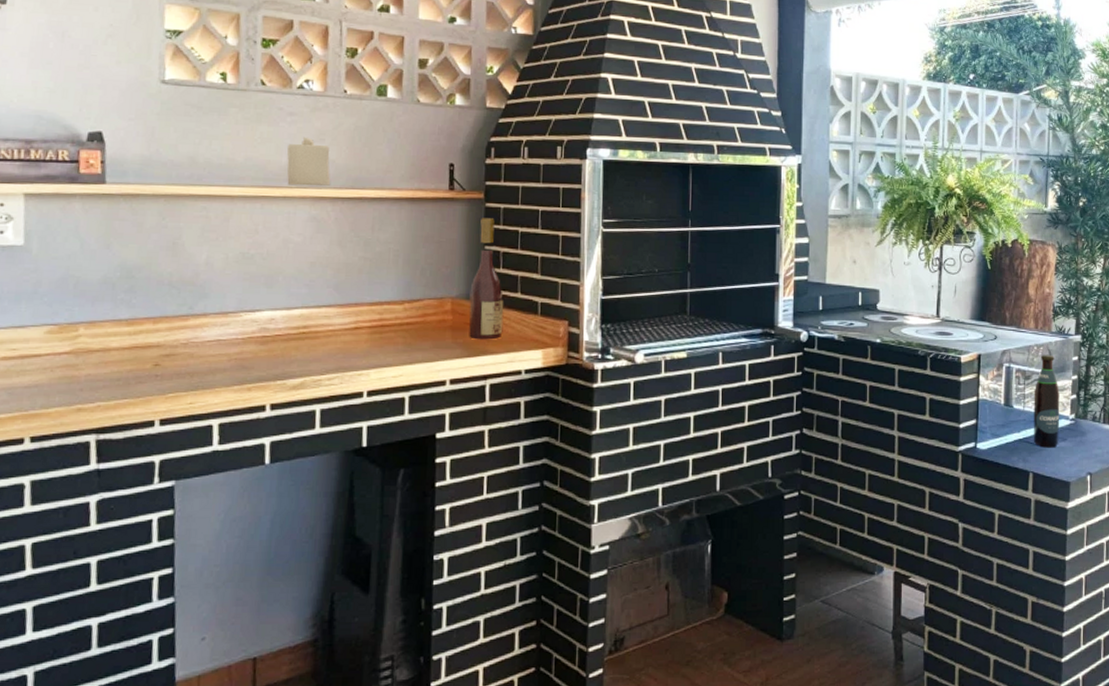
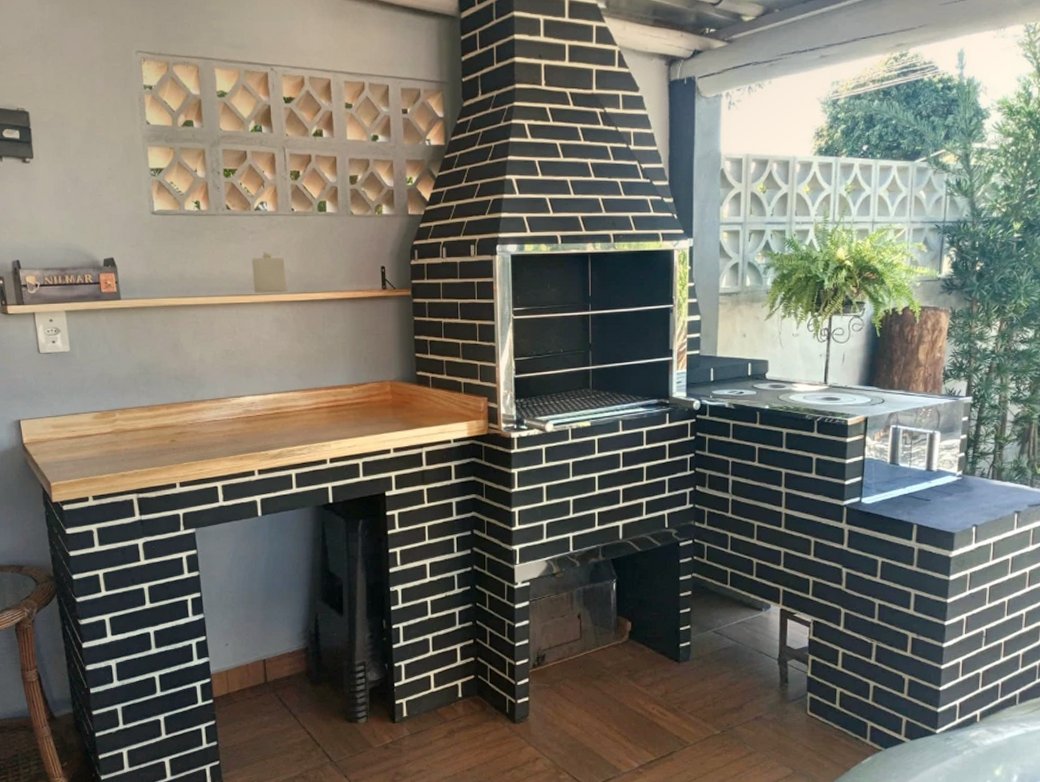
wine bottle: present [468,218,505,340] -> none [405,312,434,415]
bottle: present [1033,354,1060,448] -> none [918,416,947,502]

